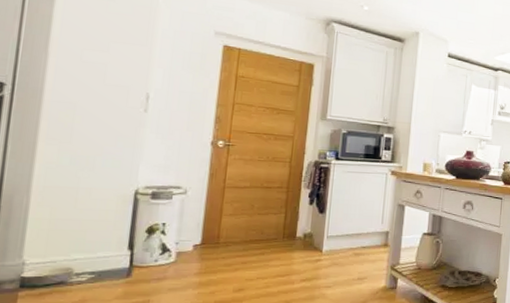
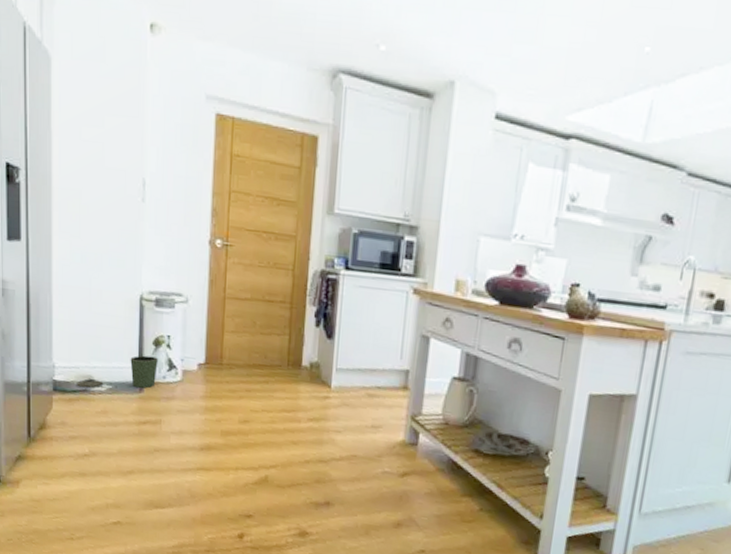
trash can: none [51,243,150,281] -> present [77,355,158,389]

